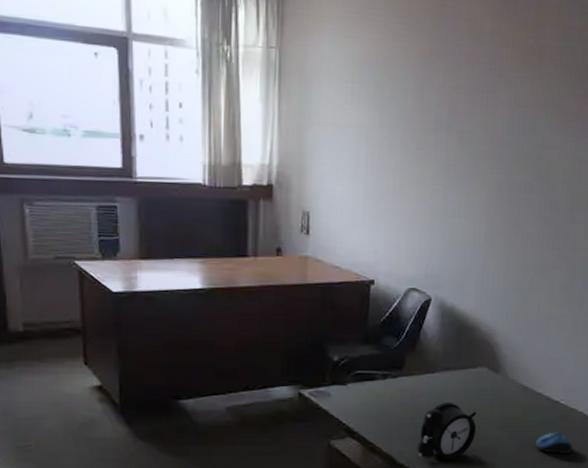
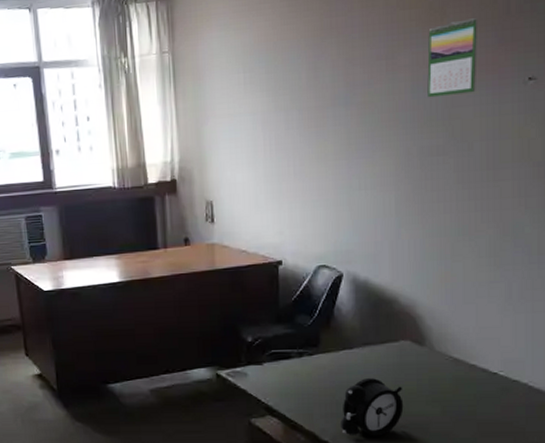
calendar: none [521,66,570,138] -> present [427,17,479,98]
computer mouse: present [536,432,573,455] -> none [474,406,518,430]

